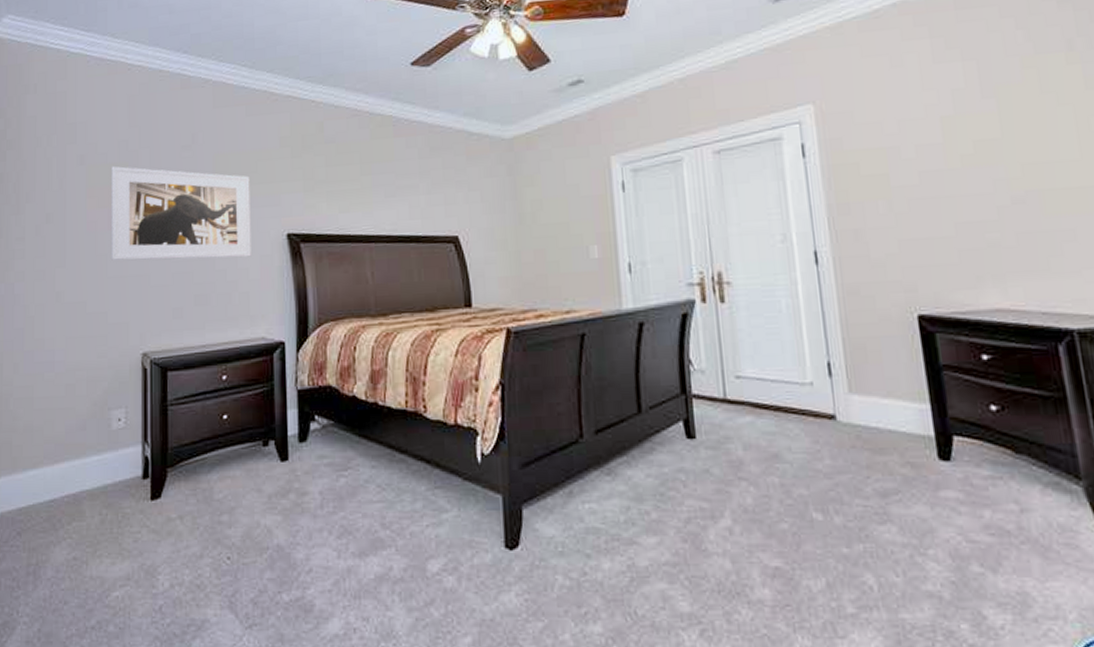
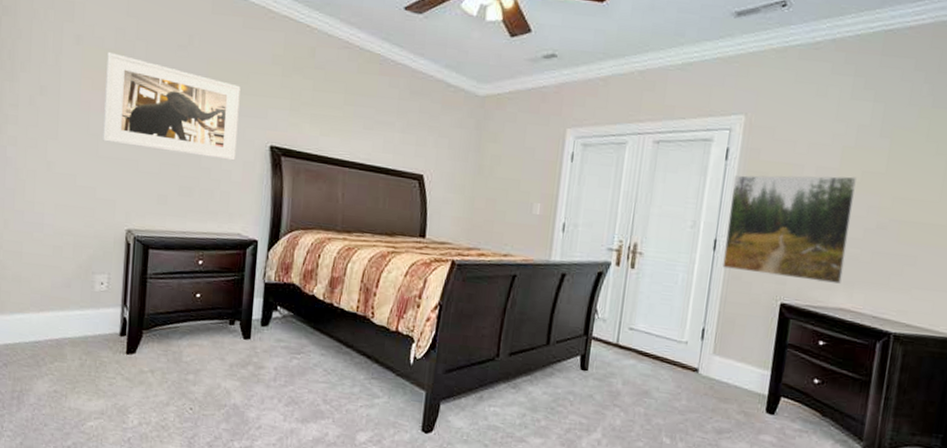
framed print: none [818,149,987,285] -> present [722,175,857,284]

